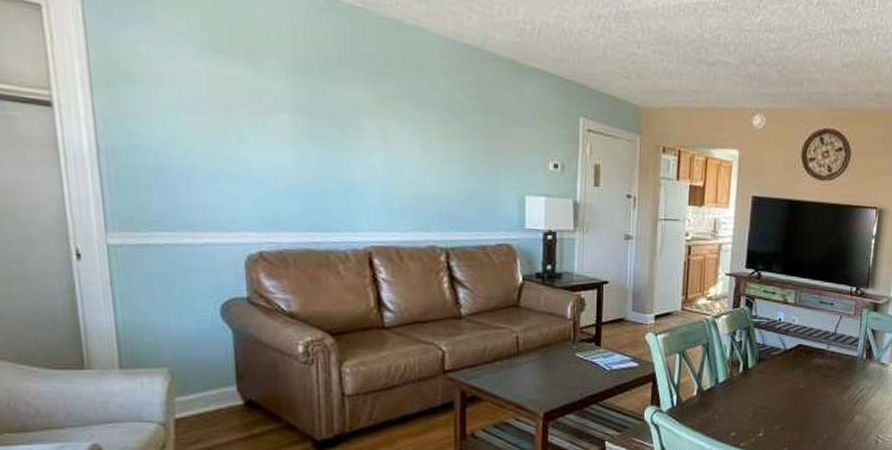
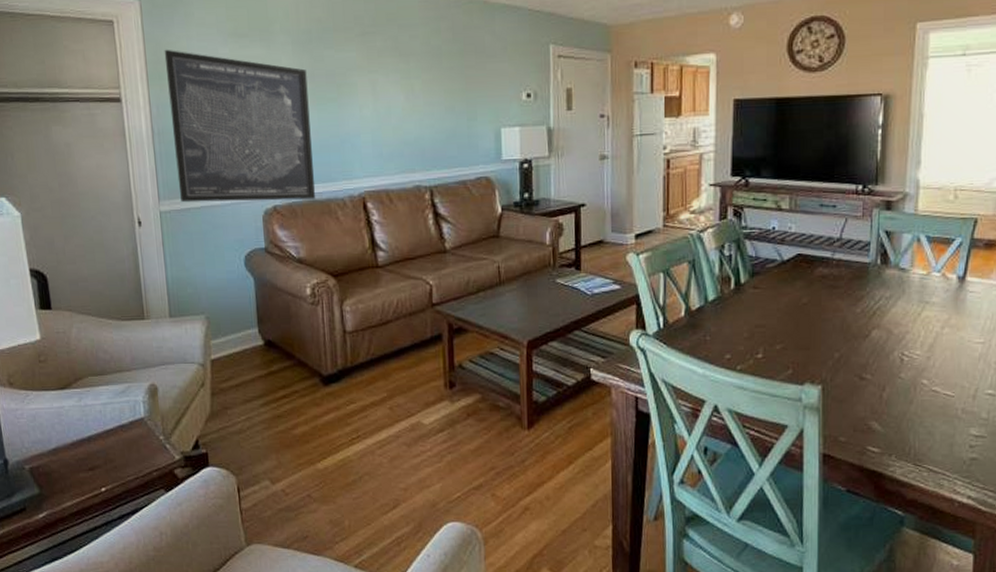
wall art: none [114,51,313,249] -> present [164,49,316,203]

